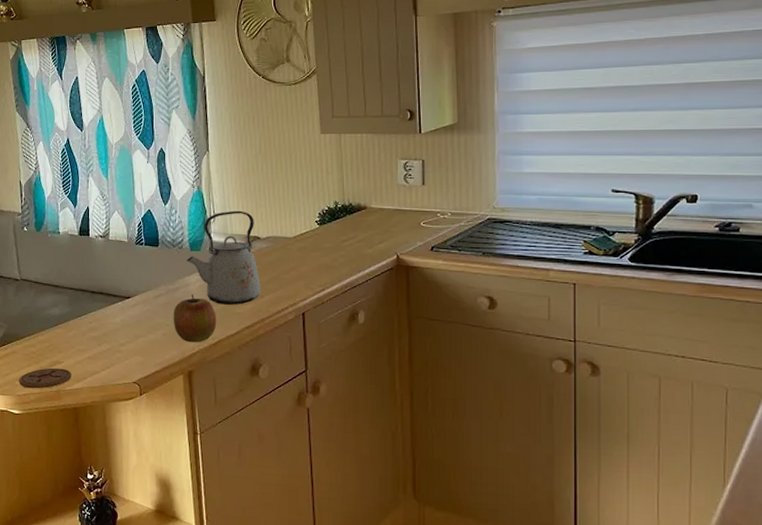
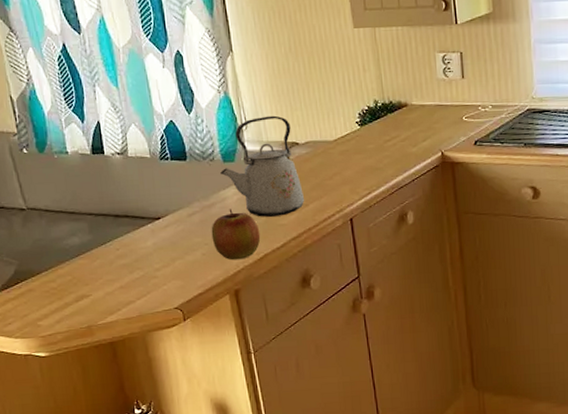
coaster: present [19,368,71,389] -> none [41,302,103,328]

